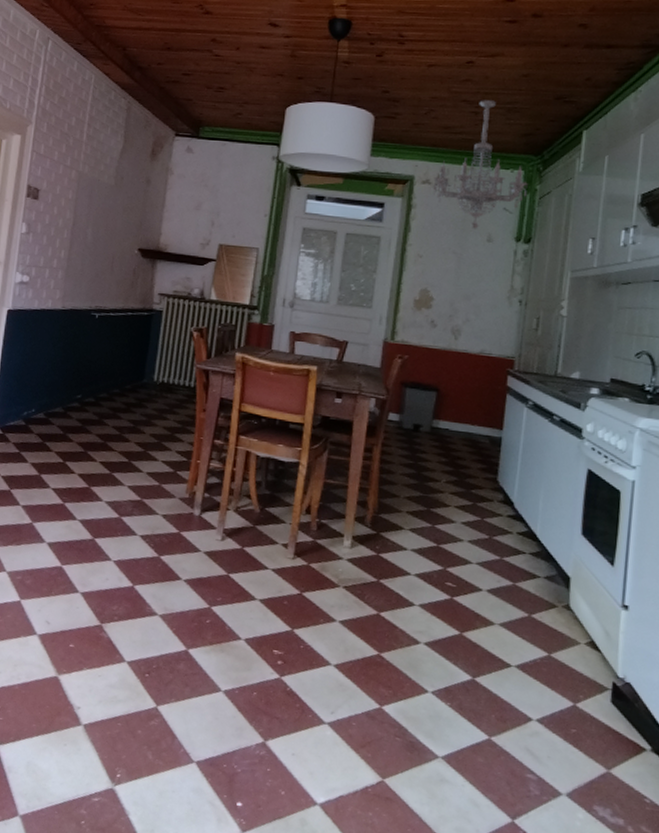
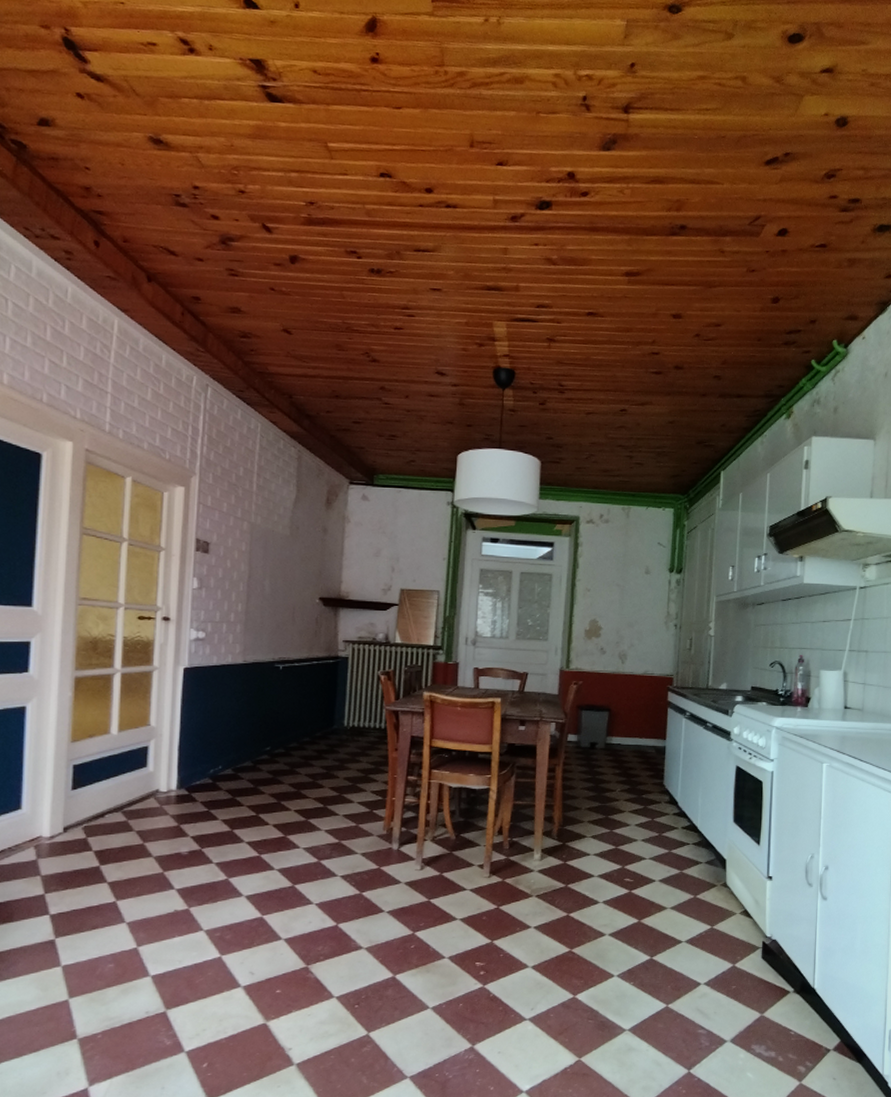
chandelier: present [433,100,528,229] -> none [596,445,677,563]

